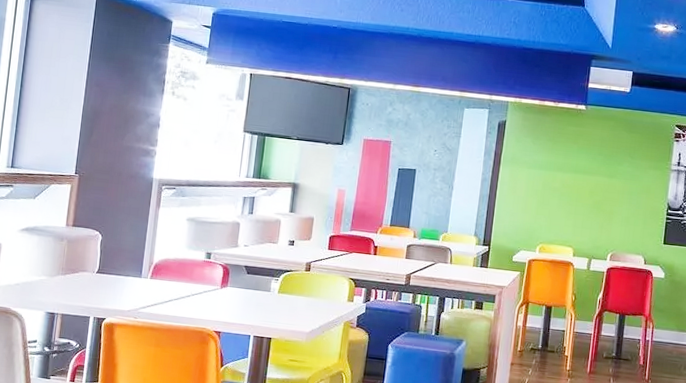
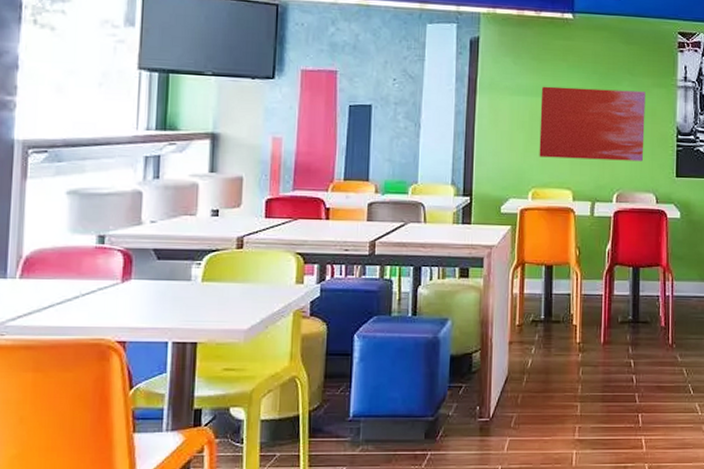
wall art: none [548,163,643,229] -> present [539,86,646,162]

